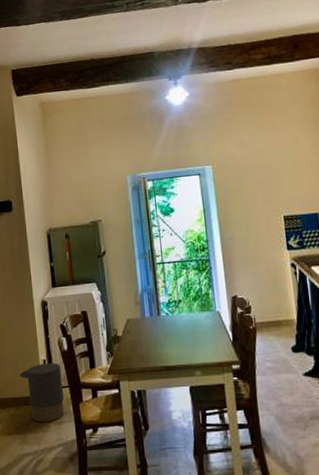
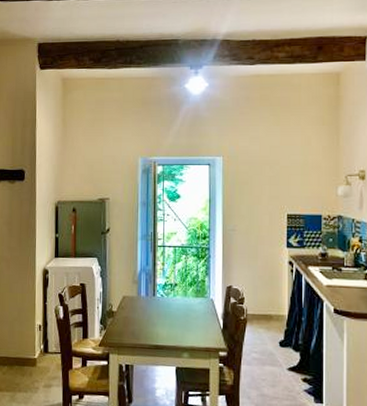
trash can: present [20,363,65,423] -> none [15,328,56,384]

